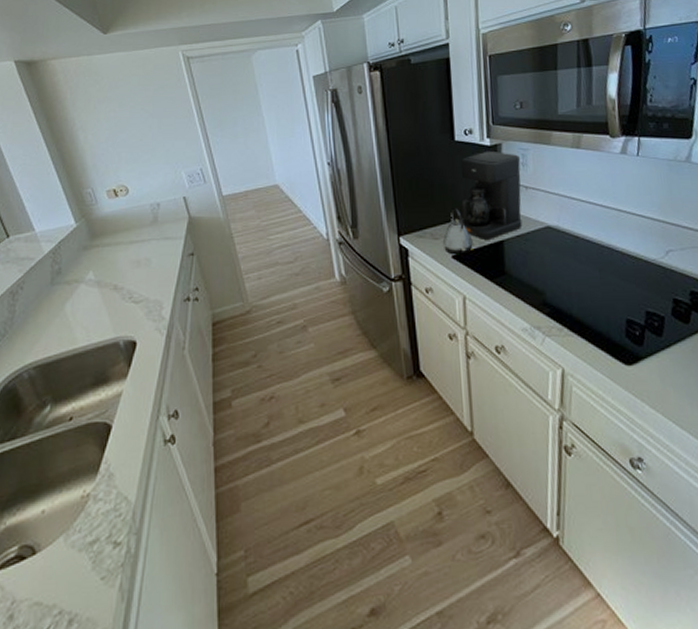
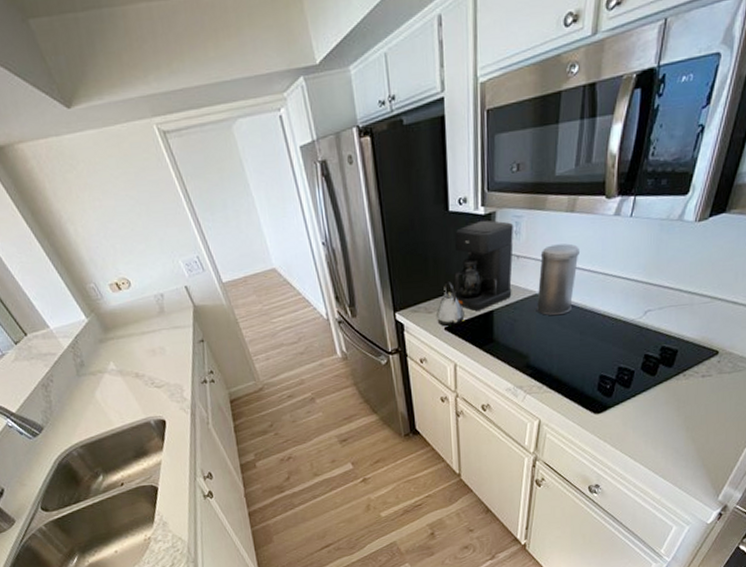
canister: none [549,178,589,250] -> present [536,243,579,316]

